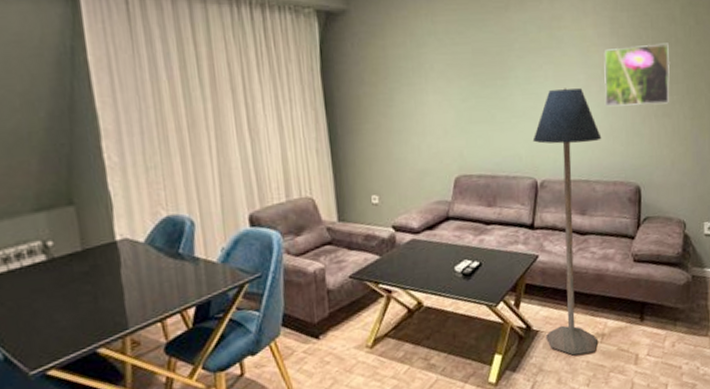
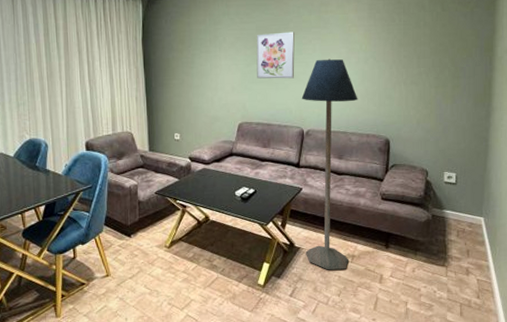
wall art: none [472,54,523,118] -> present [256,31,295,79]
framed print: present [604,43,670,107] -> none [362,25,419,75]

